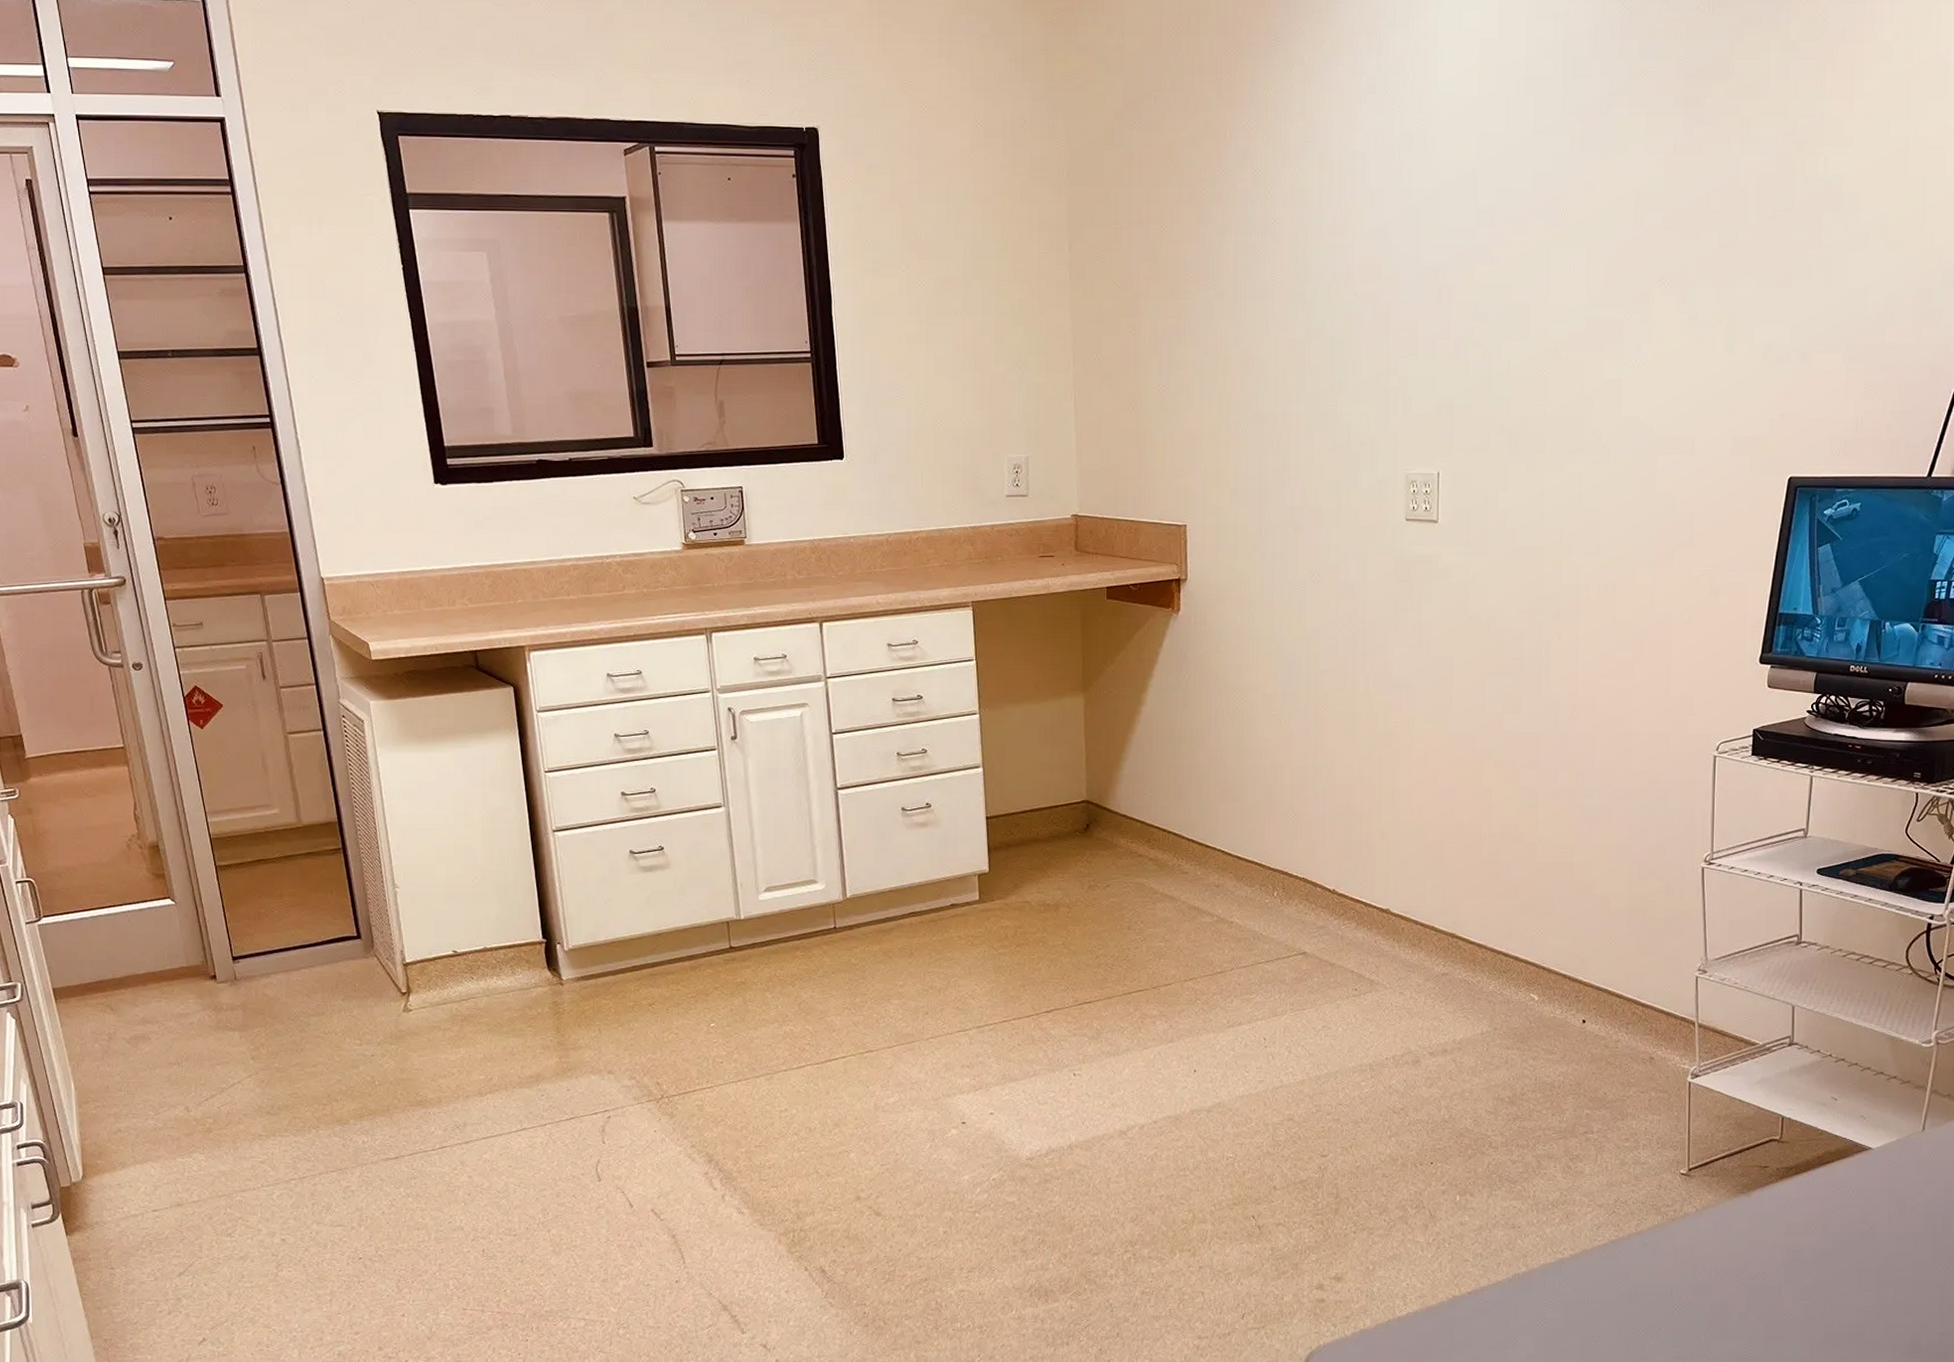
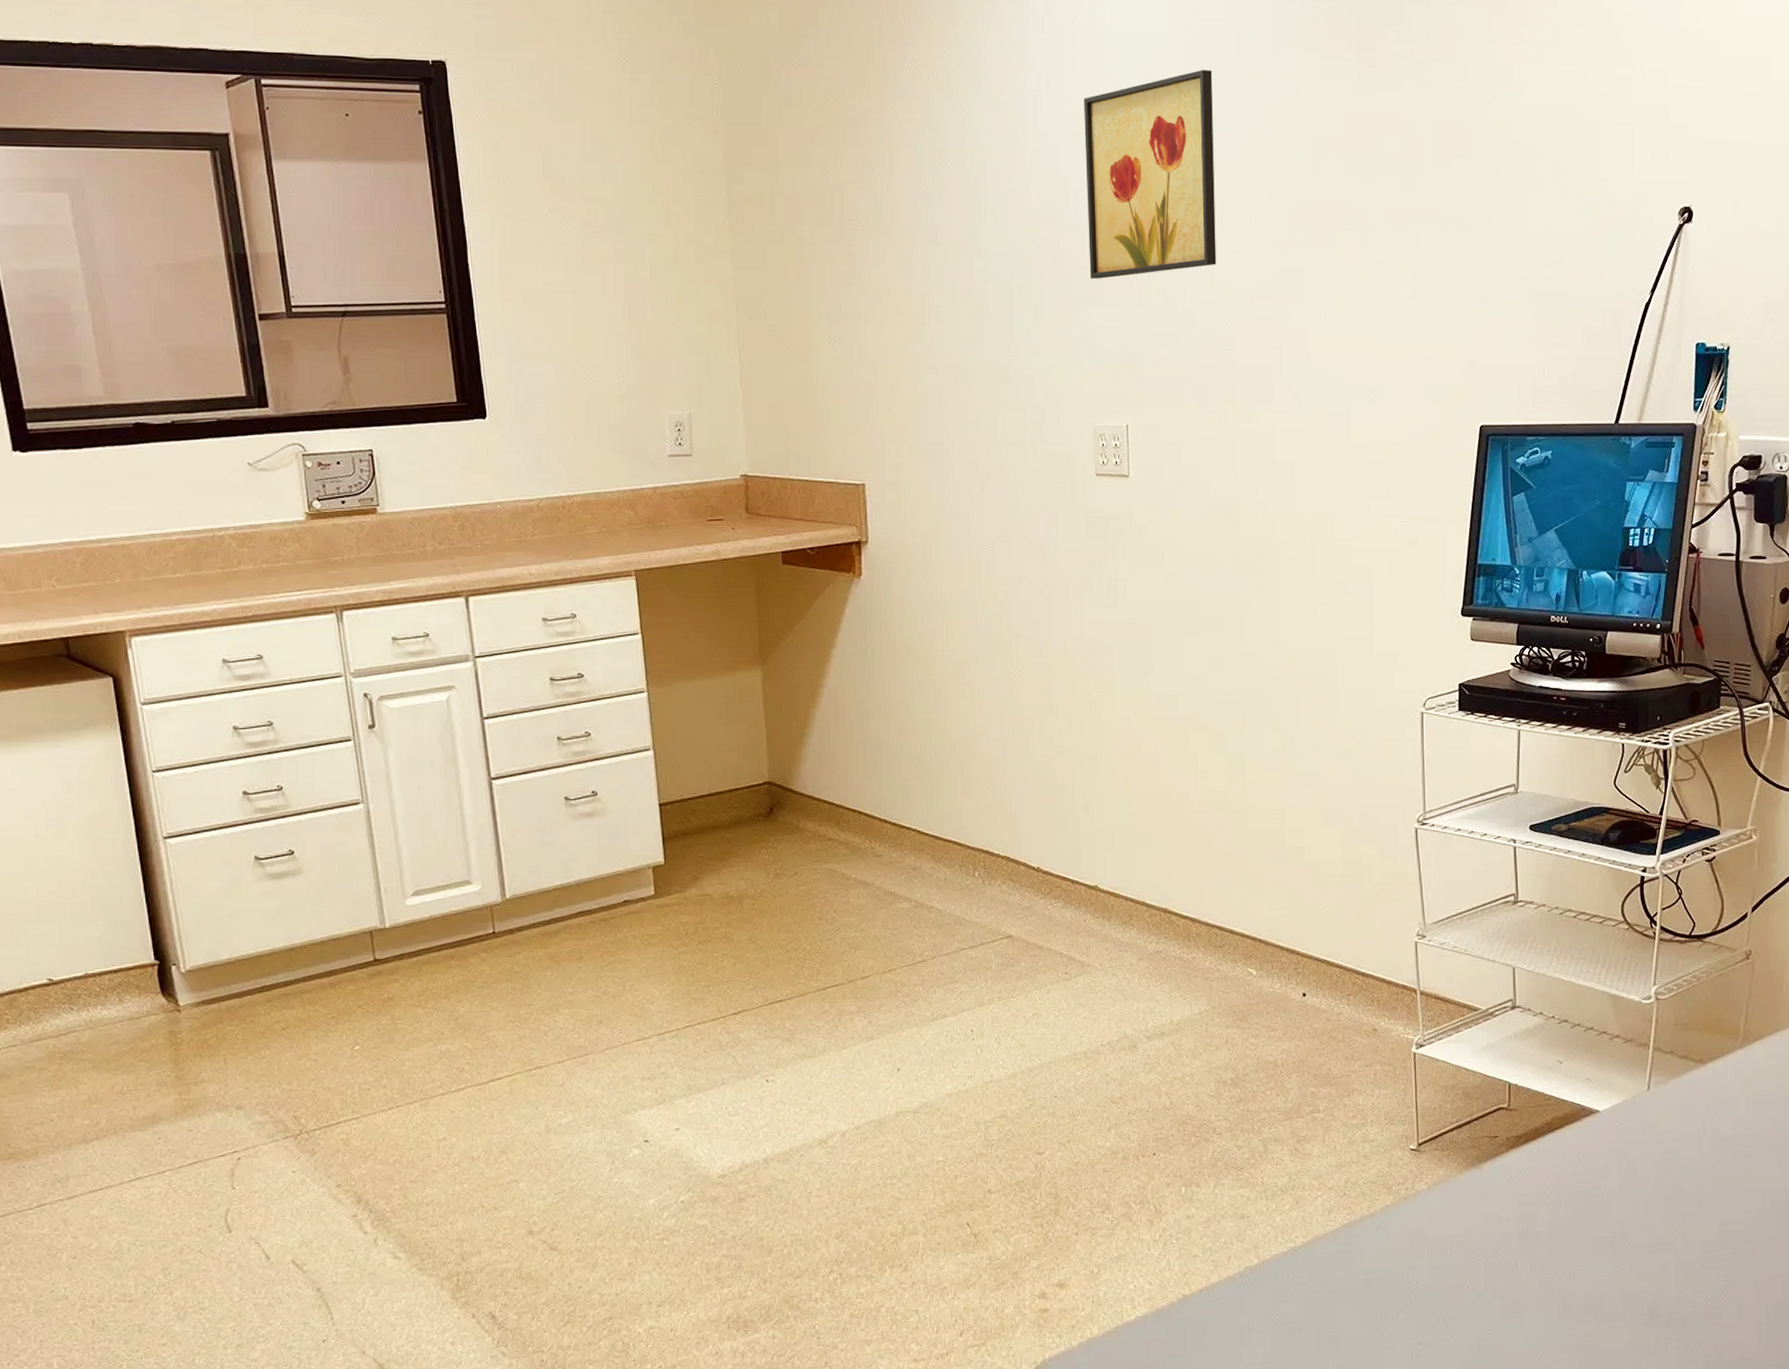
wall art: none [1408,126,1539,331] -> present [1083,69,1217,279]

